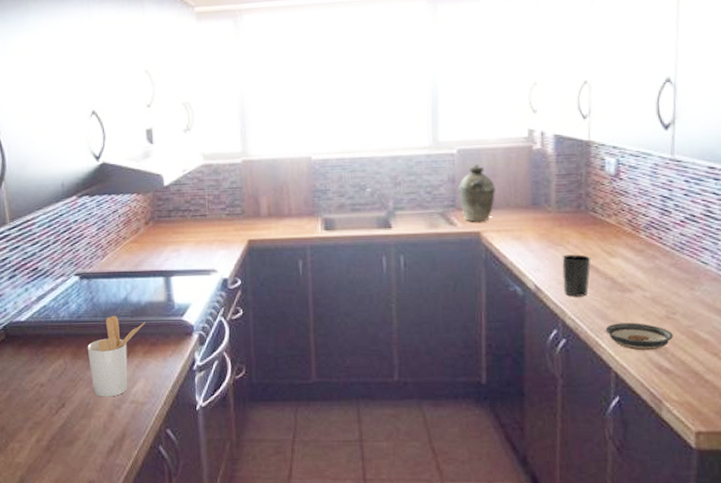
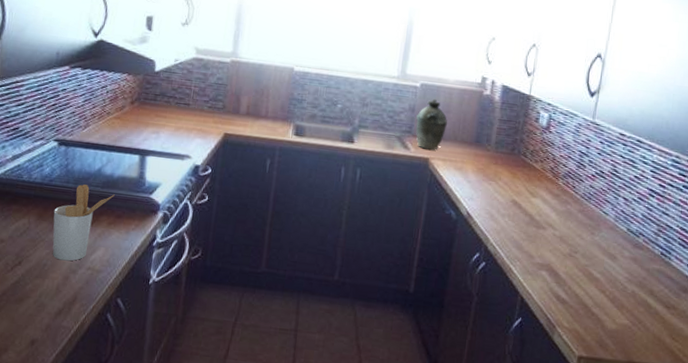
cup: present [562,254,591,297] -> none [490,189,517,228]
saucer: present [605,323,673,351] -> none [518,254,572,282]

